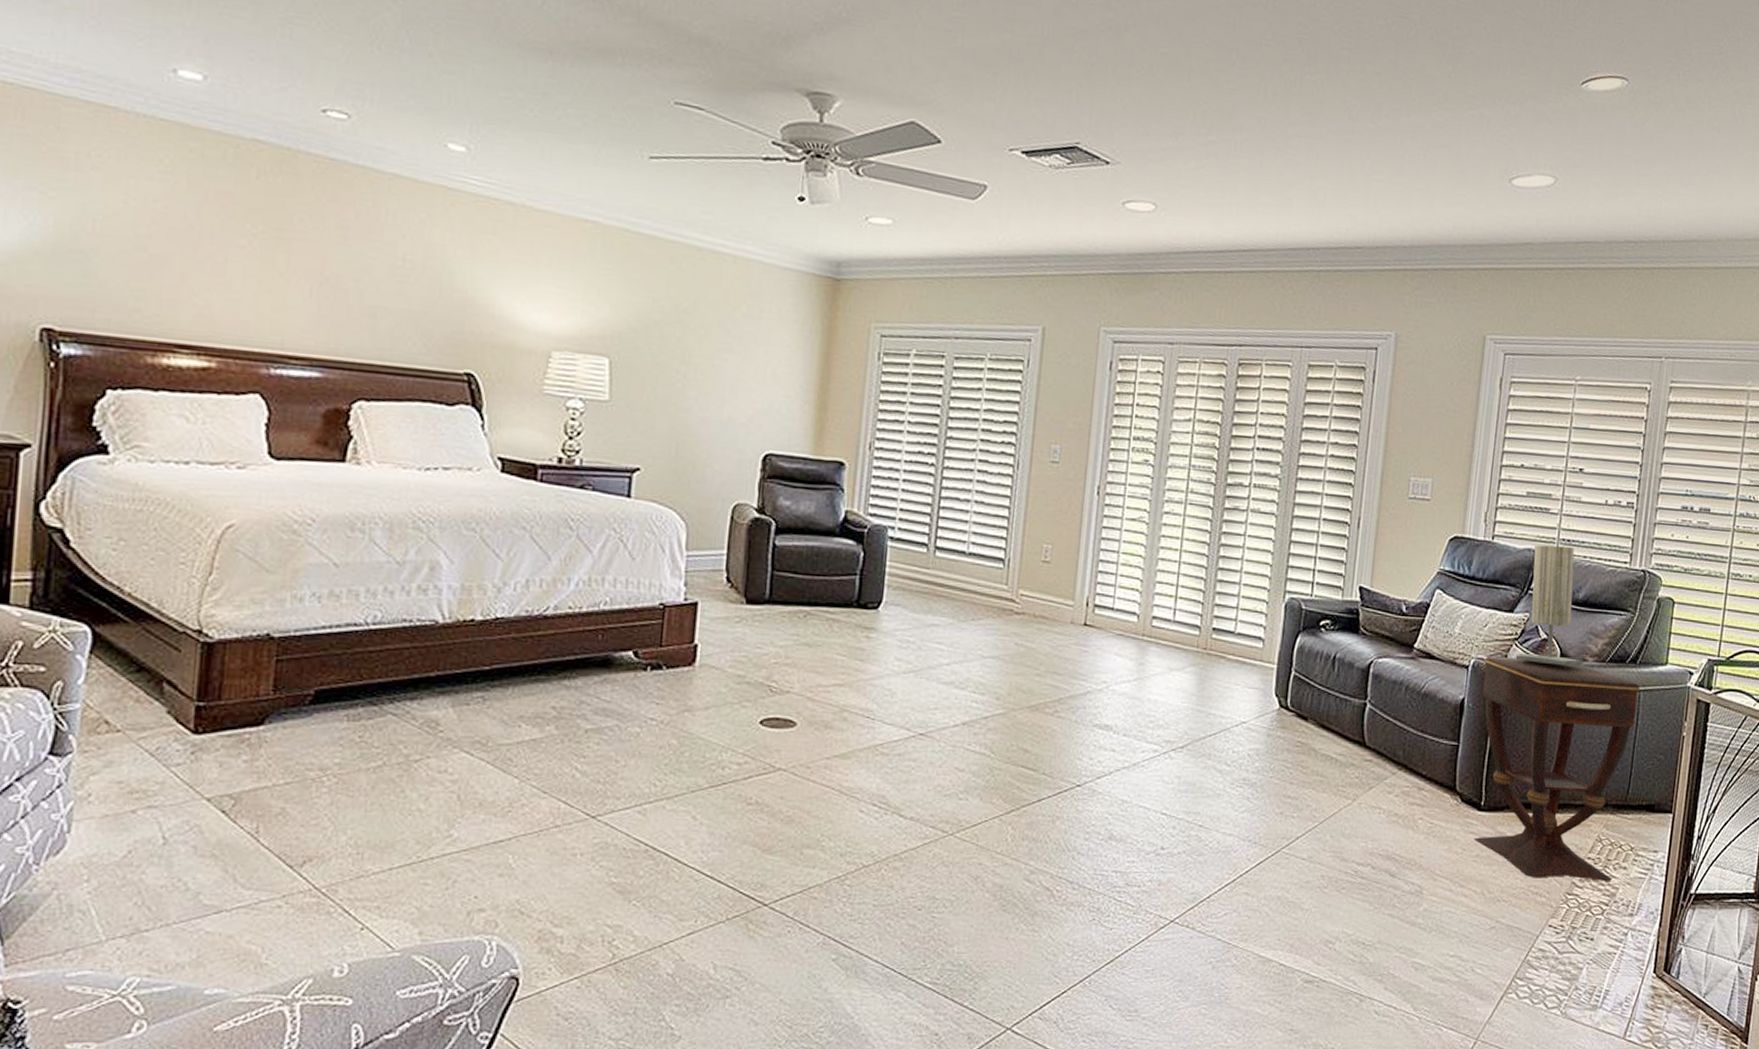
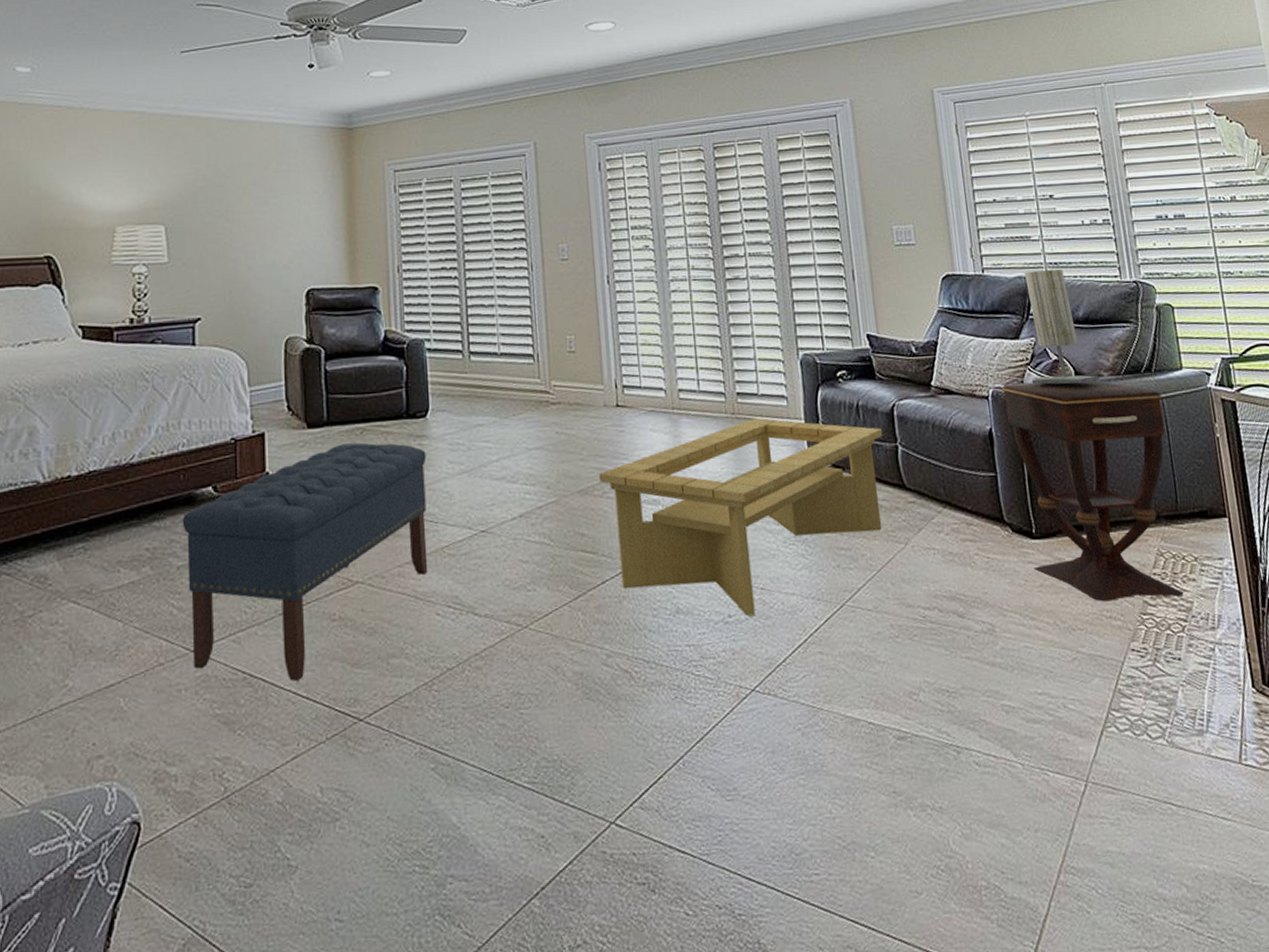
bench: none [593,625,873,859] -> present [182,442,428,681]
coffee table: none [1053,656,1355,850] -> present [599,418,883,616]

